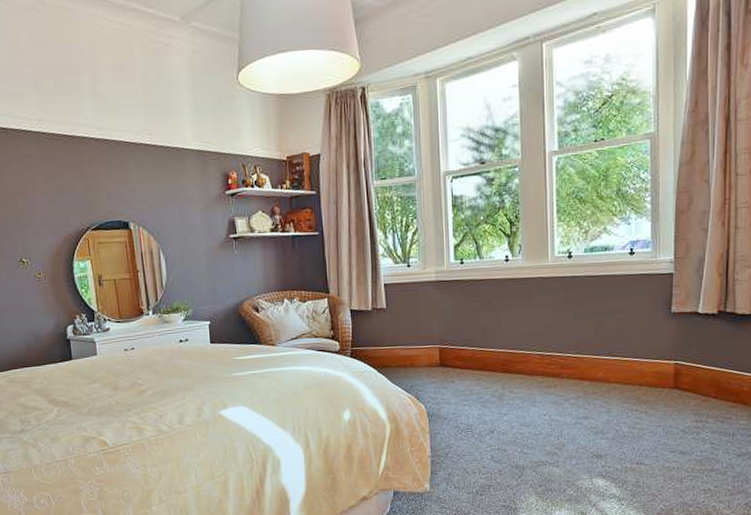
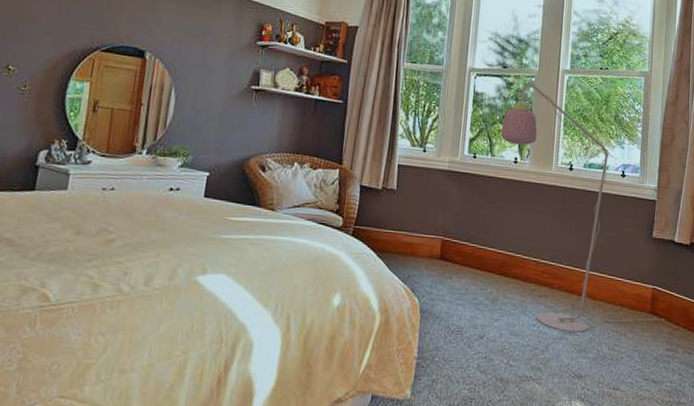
floor lamp: none [487,172,691,417] -> present [500,81,665,333]

